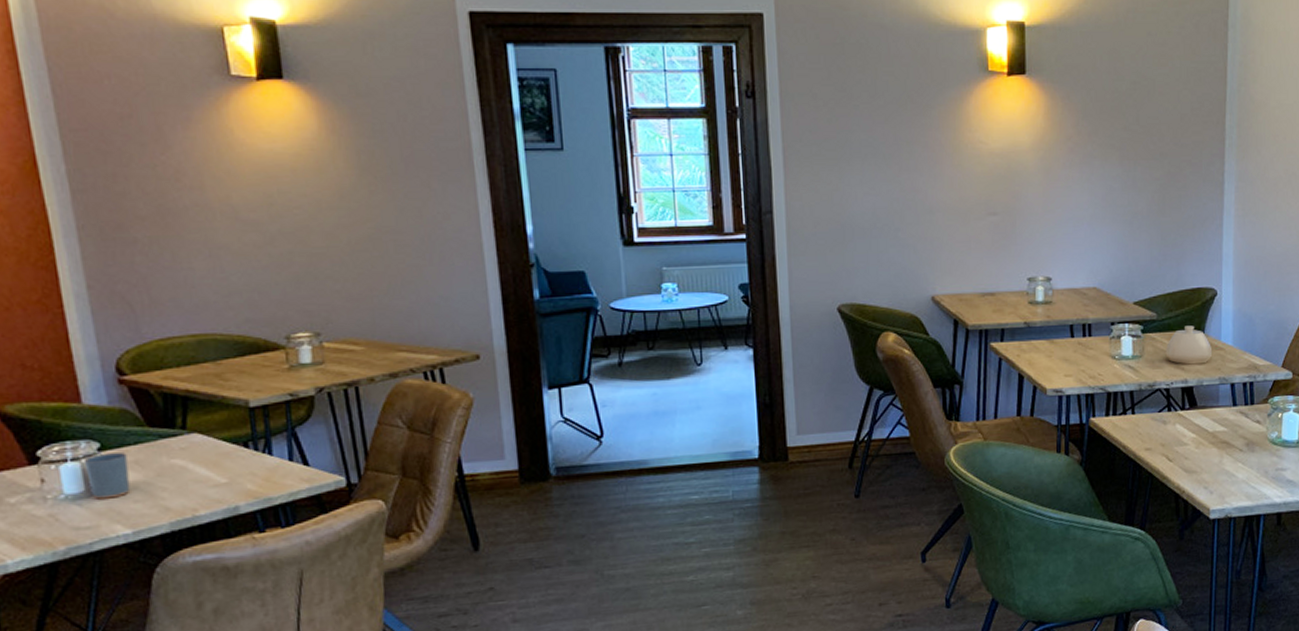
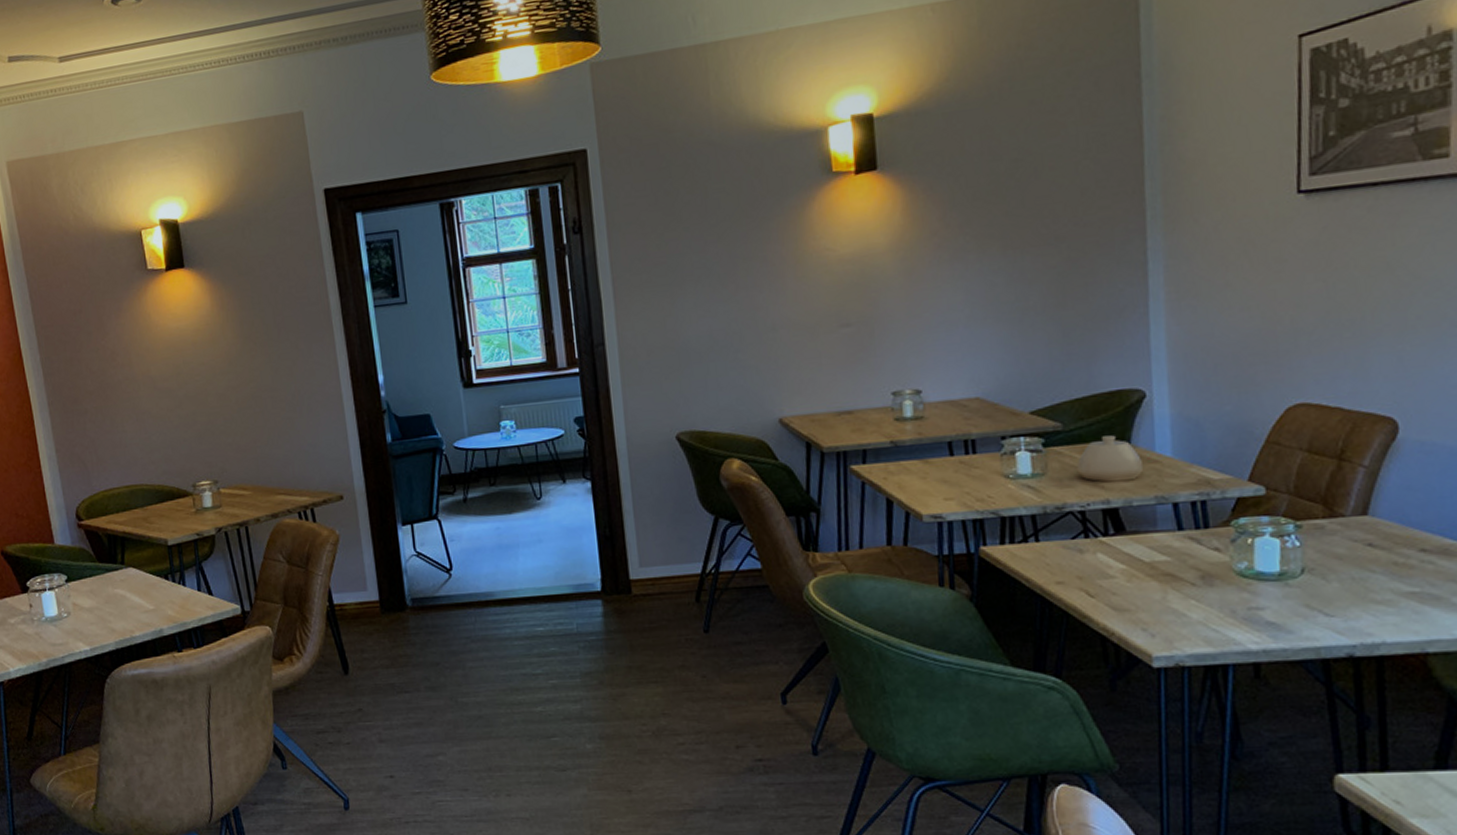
mug: present [85,453,131,499] -> none [57,584,88,621]

